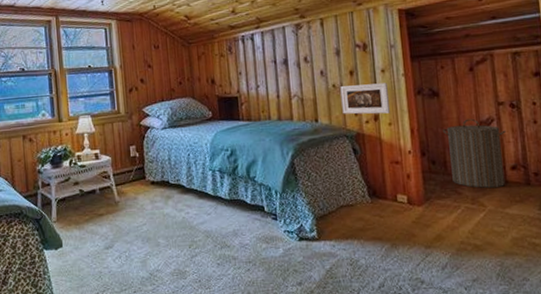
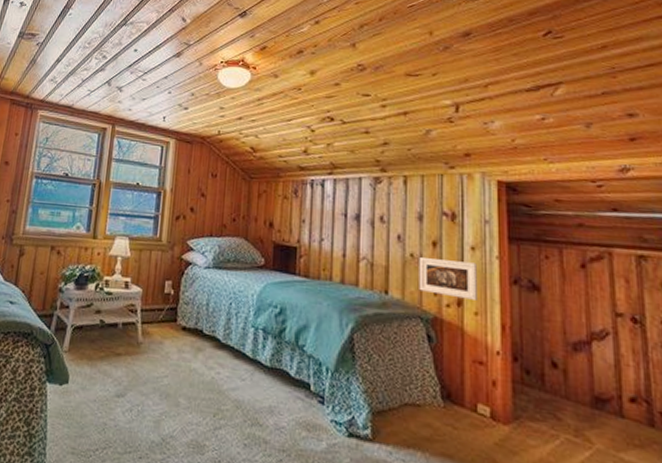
laundry hamper: present [442,118,506,189] -> none [542,325,624,423]

